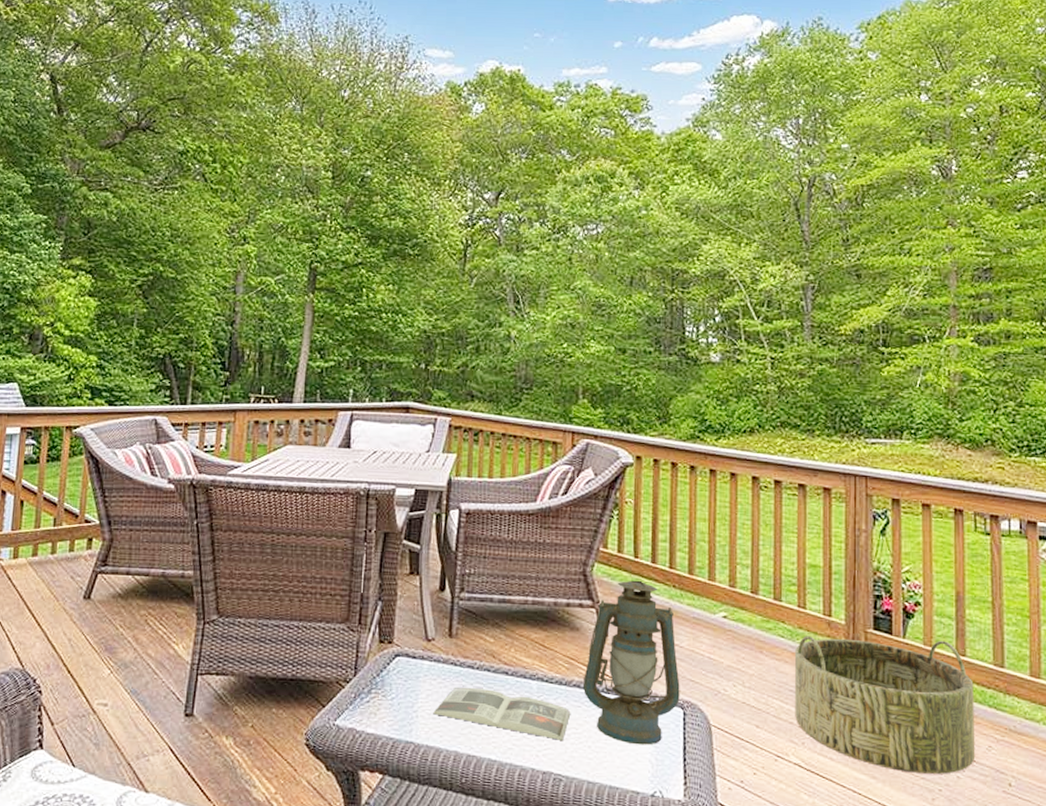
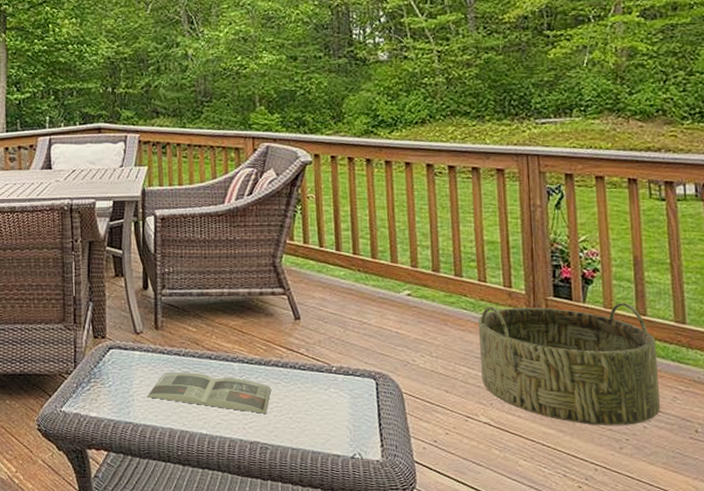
lantern: present [583,580,680,745] -> none [281,267,372,414]

